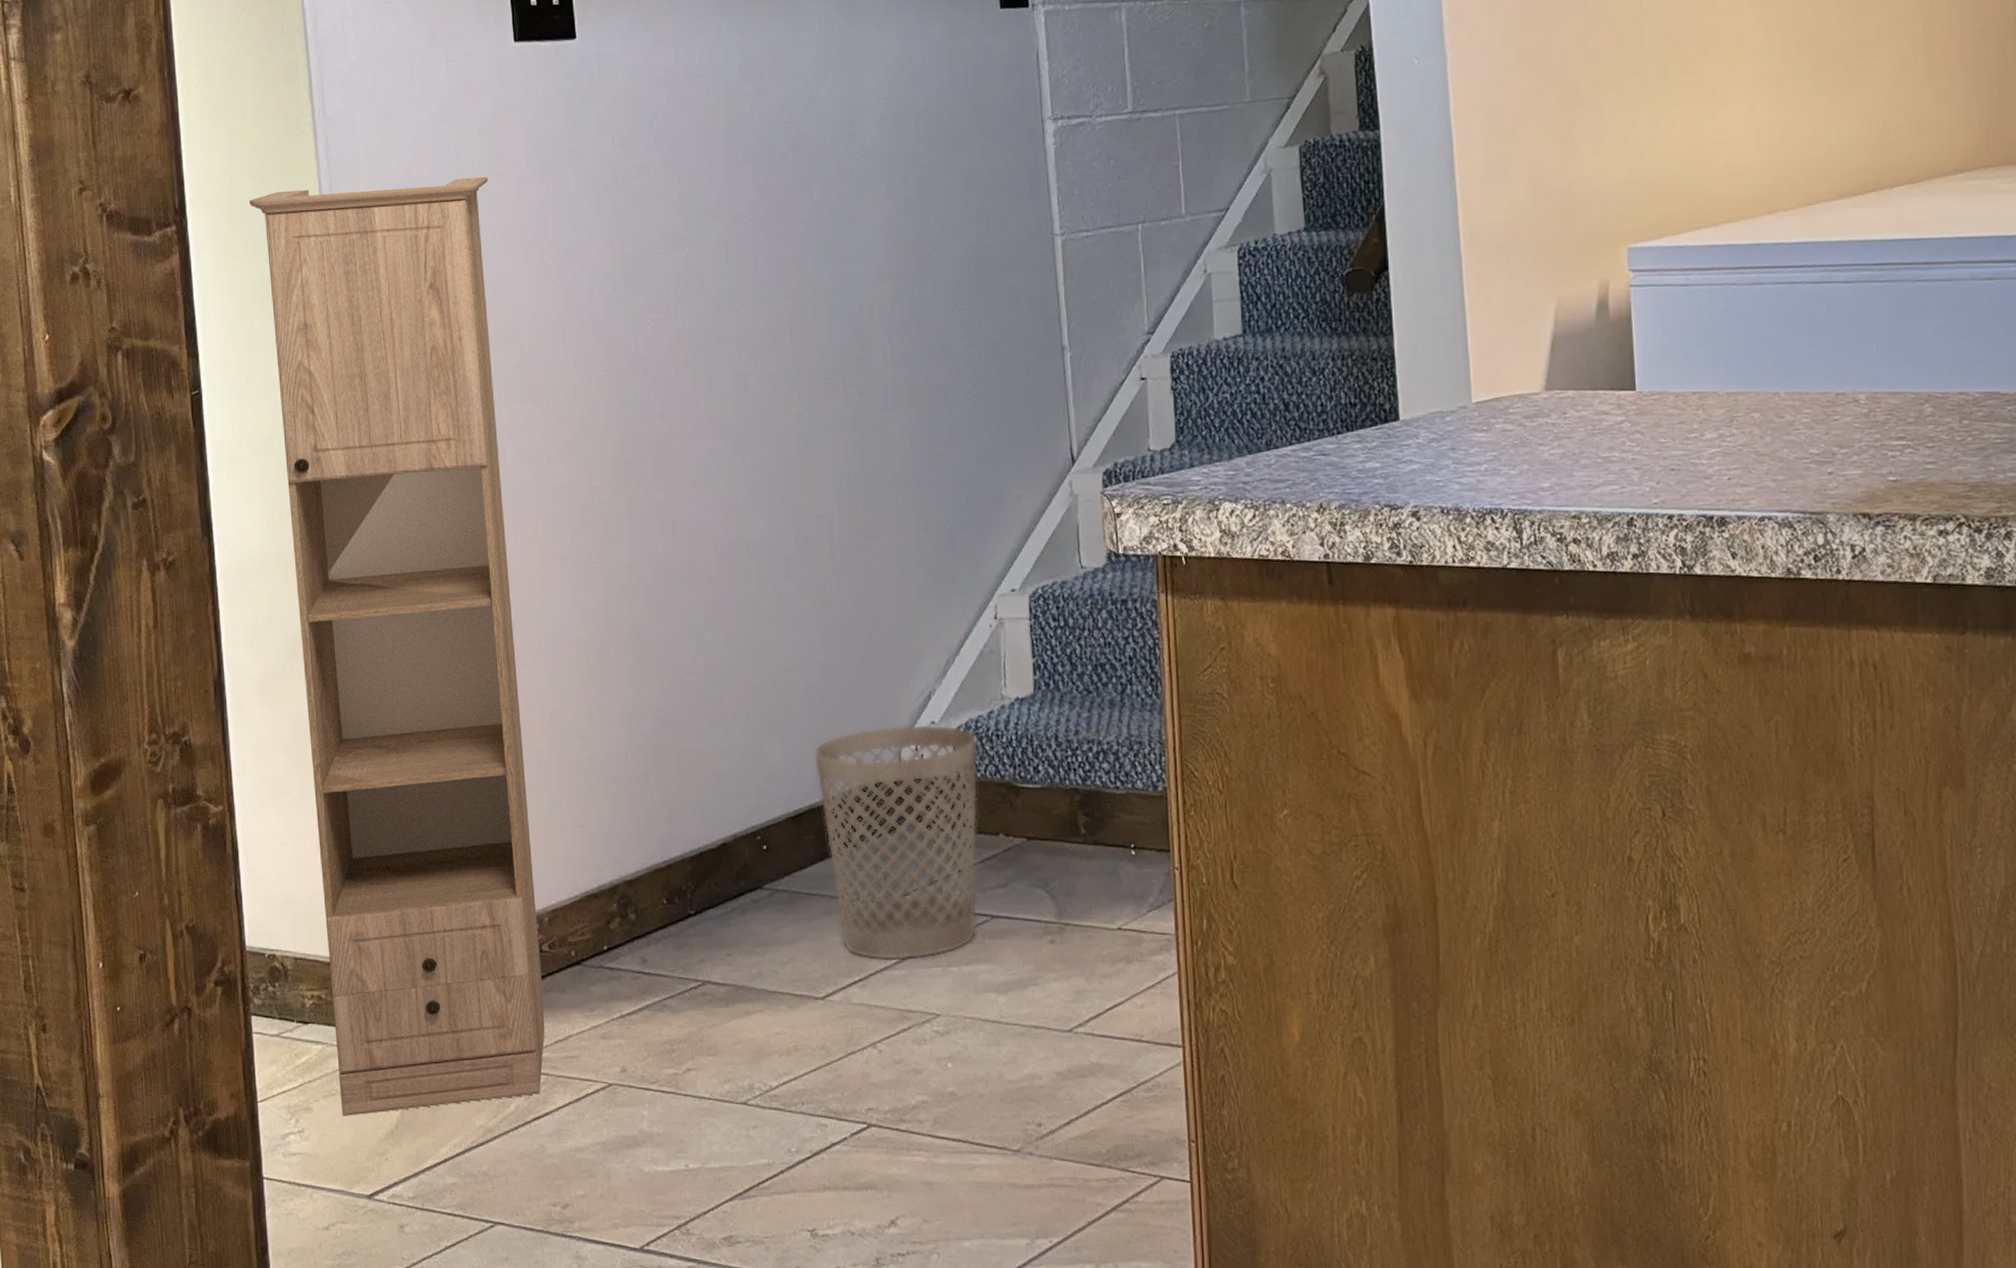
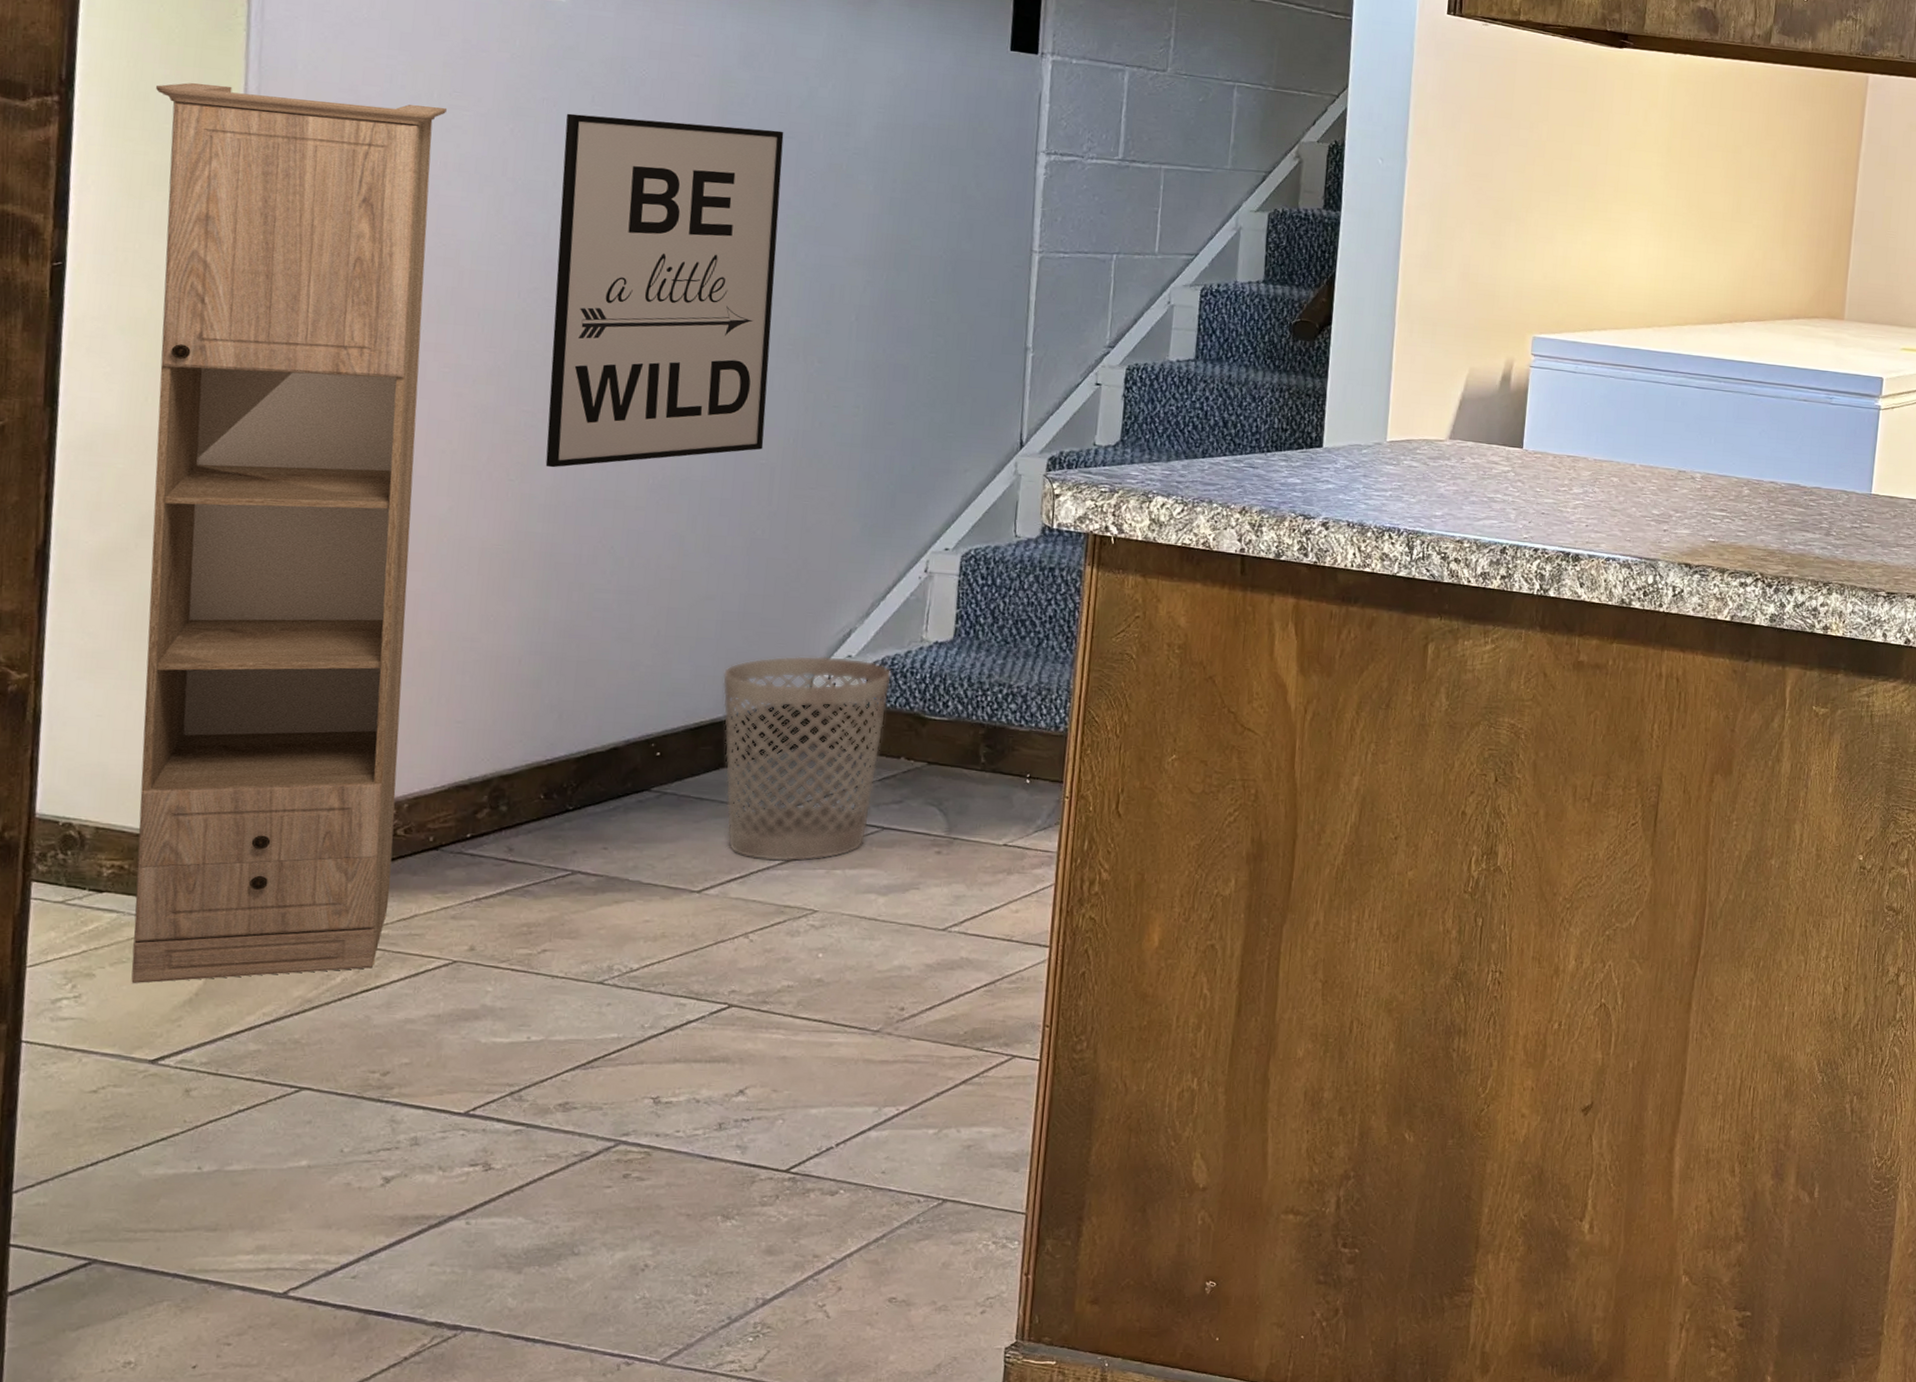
wall art: none [591,143,819,545] -> present [545,113,784,468]

